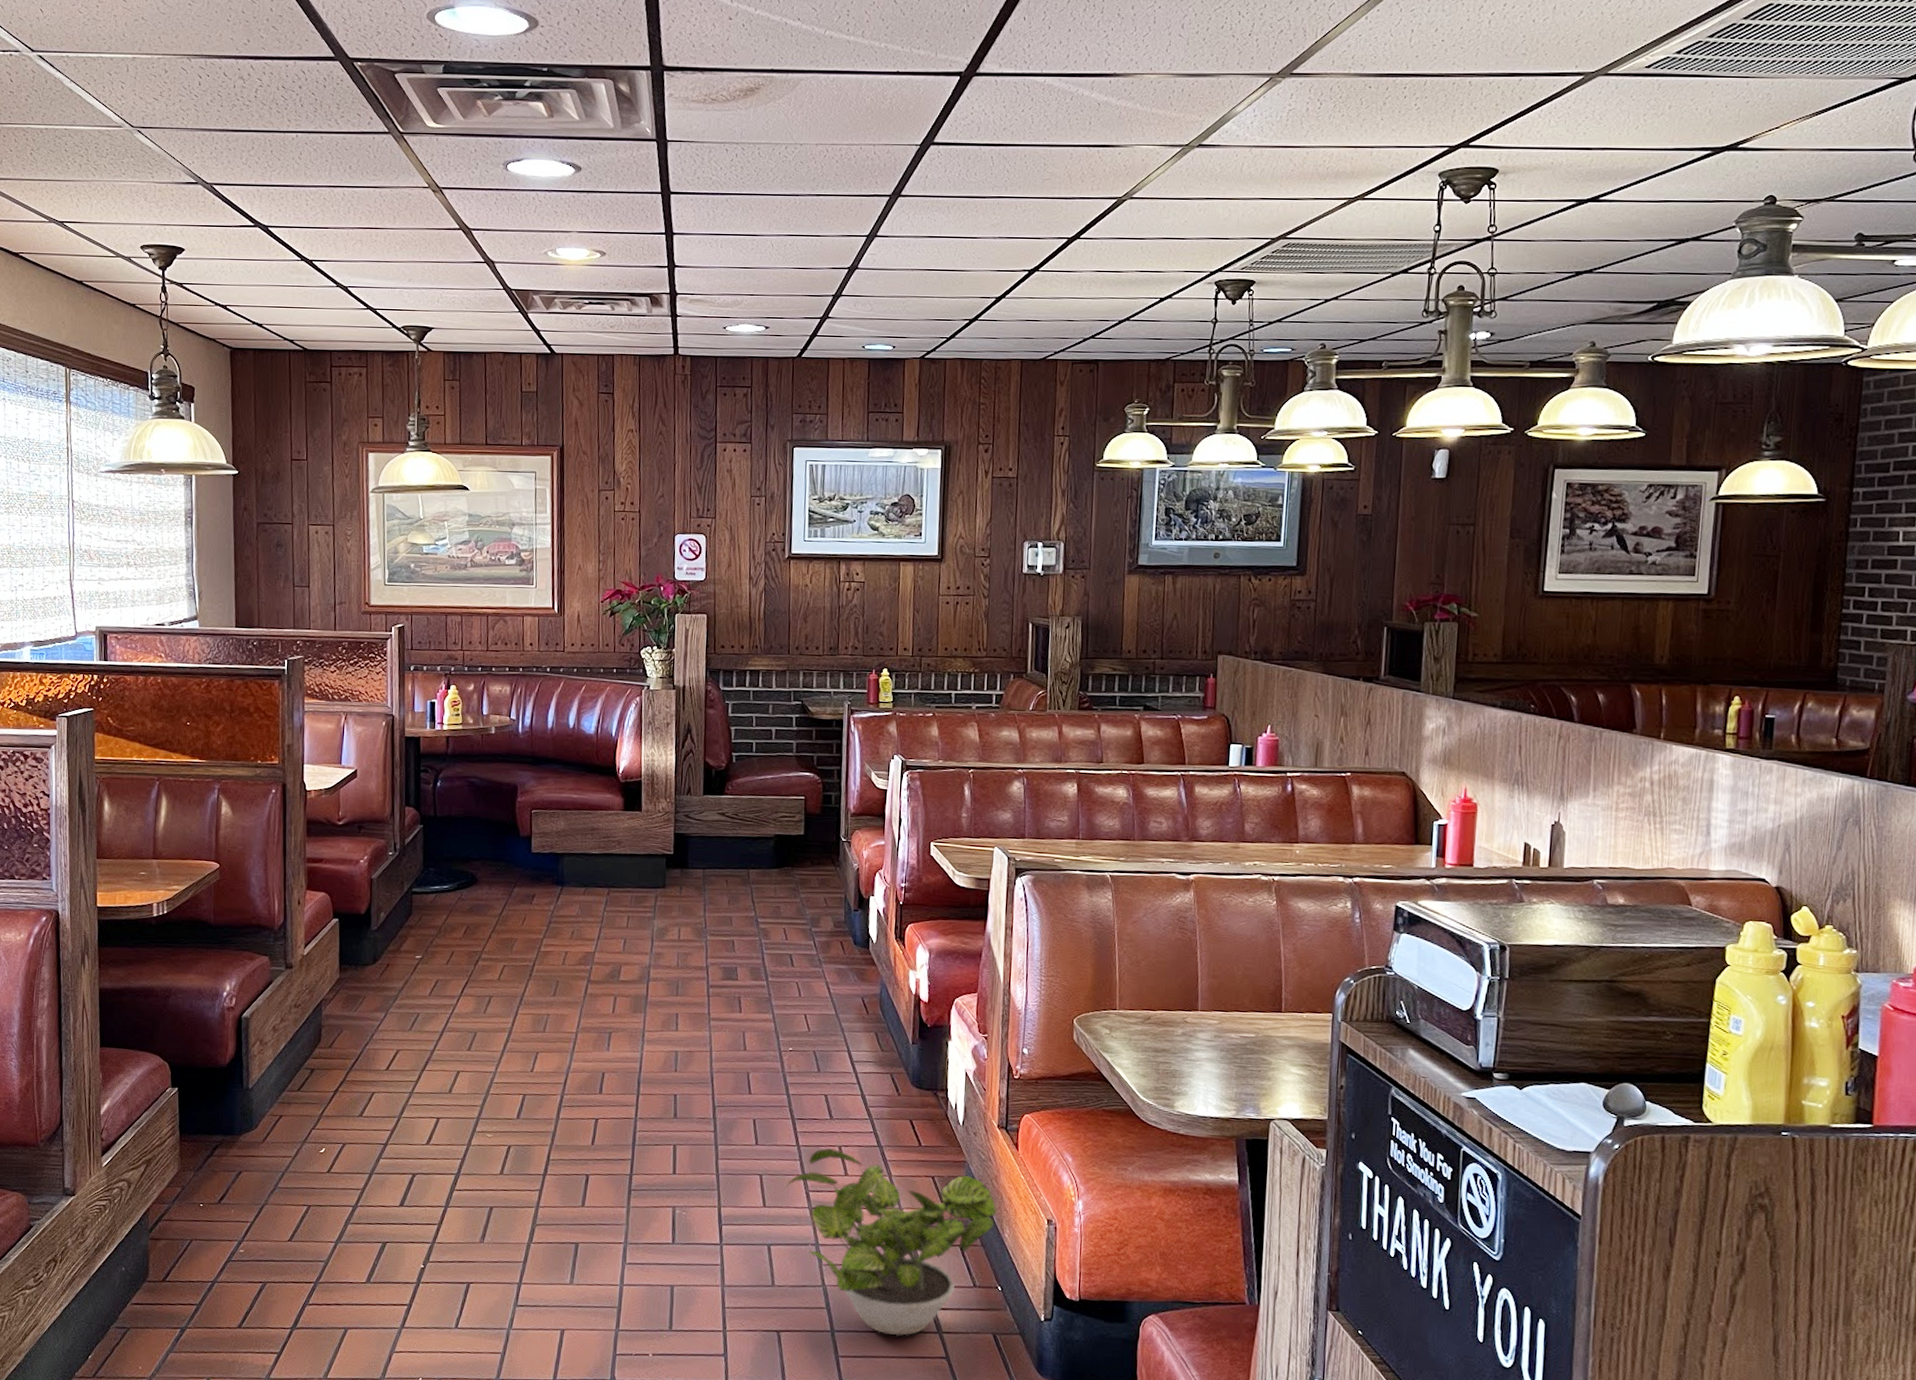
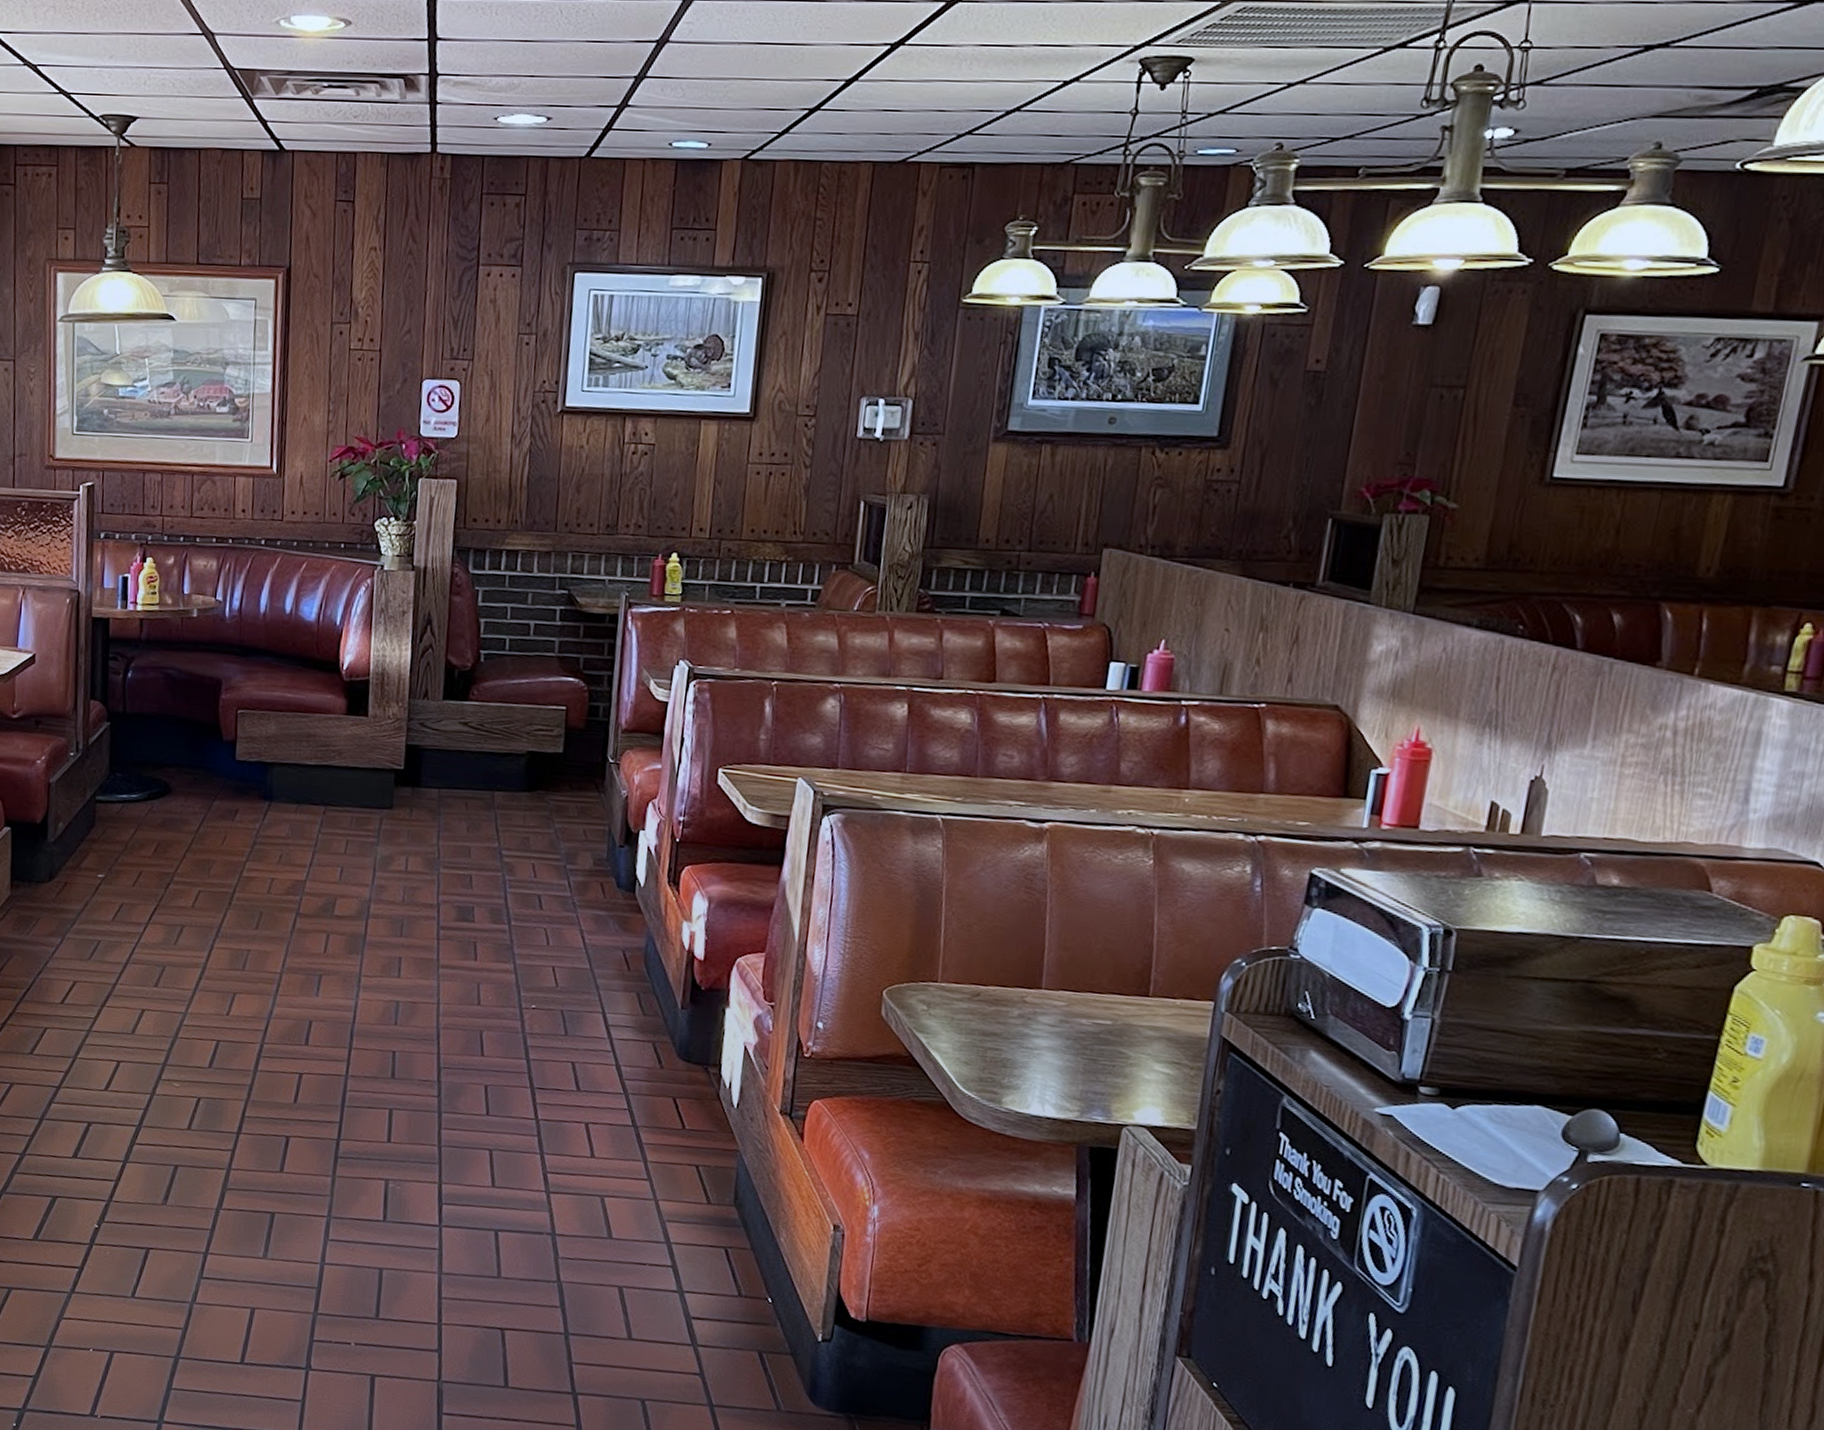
potted plant: present [785,1148,997,1336] -> none [519,1124,773,1346]

